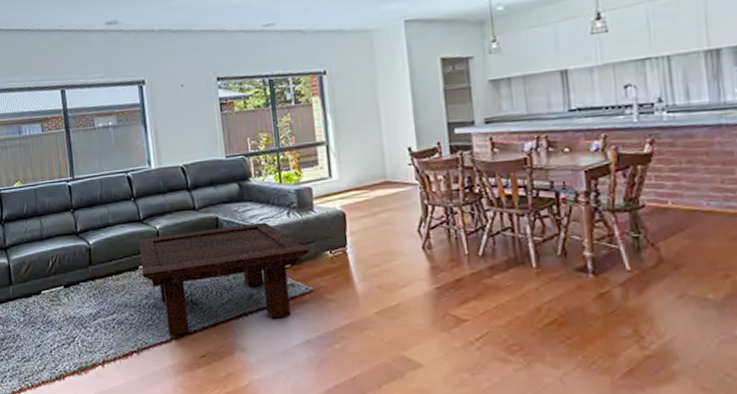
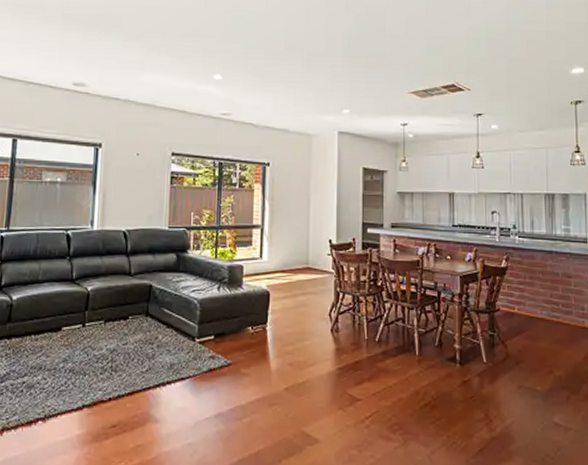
coffee table: present [138,222,310,335] -> none [64,293,234,403]

